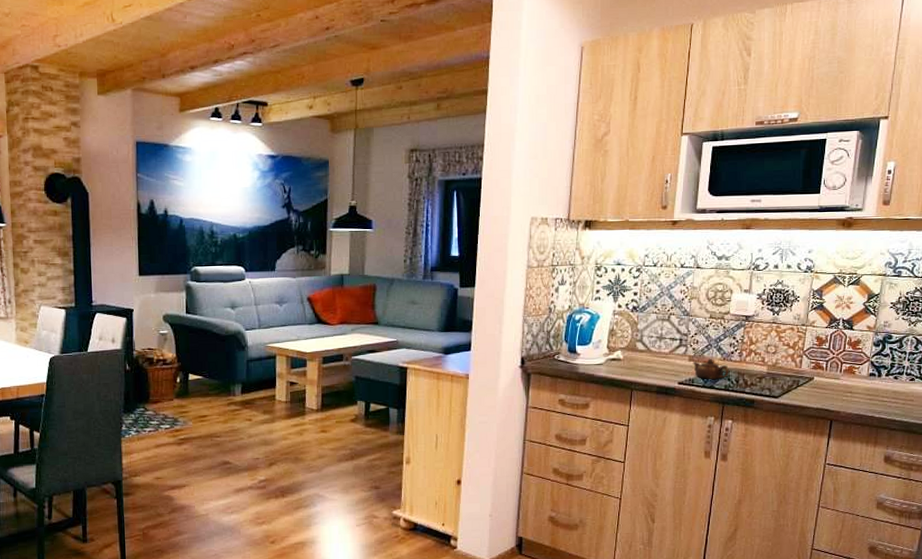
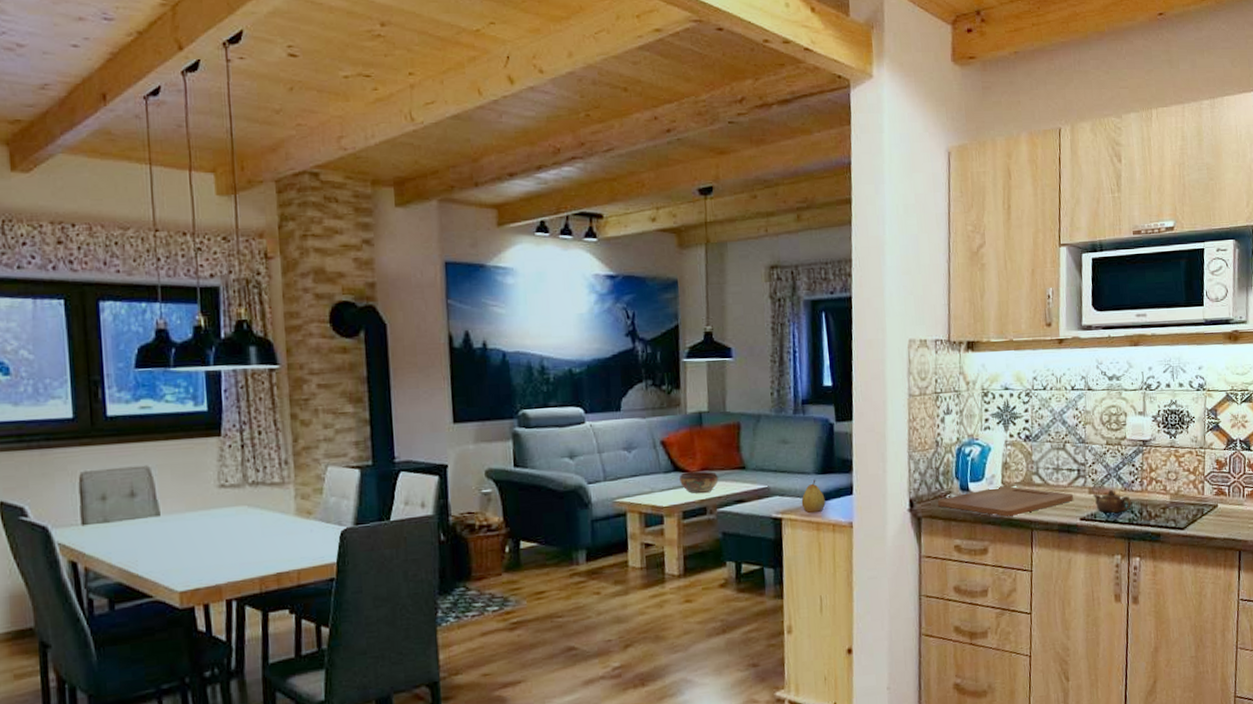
decorative bowl: none [322,324,355,343] -> present [680,471,719,494]
fruit: none [425,336,446,365] -> present [801,479,826,514]
cutting board: none [546,350,674,378] -> present [937,485,1074,517]

